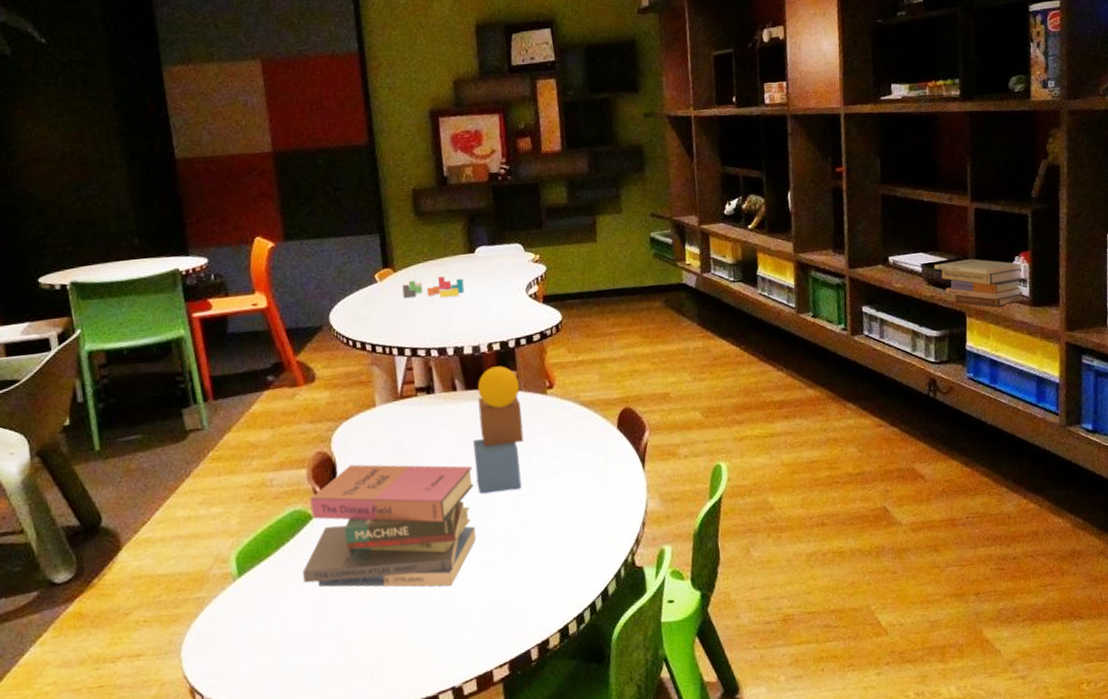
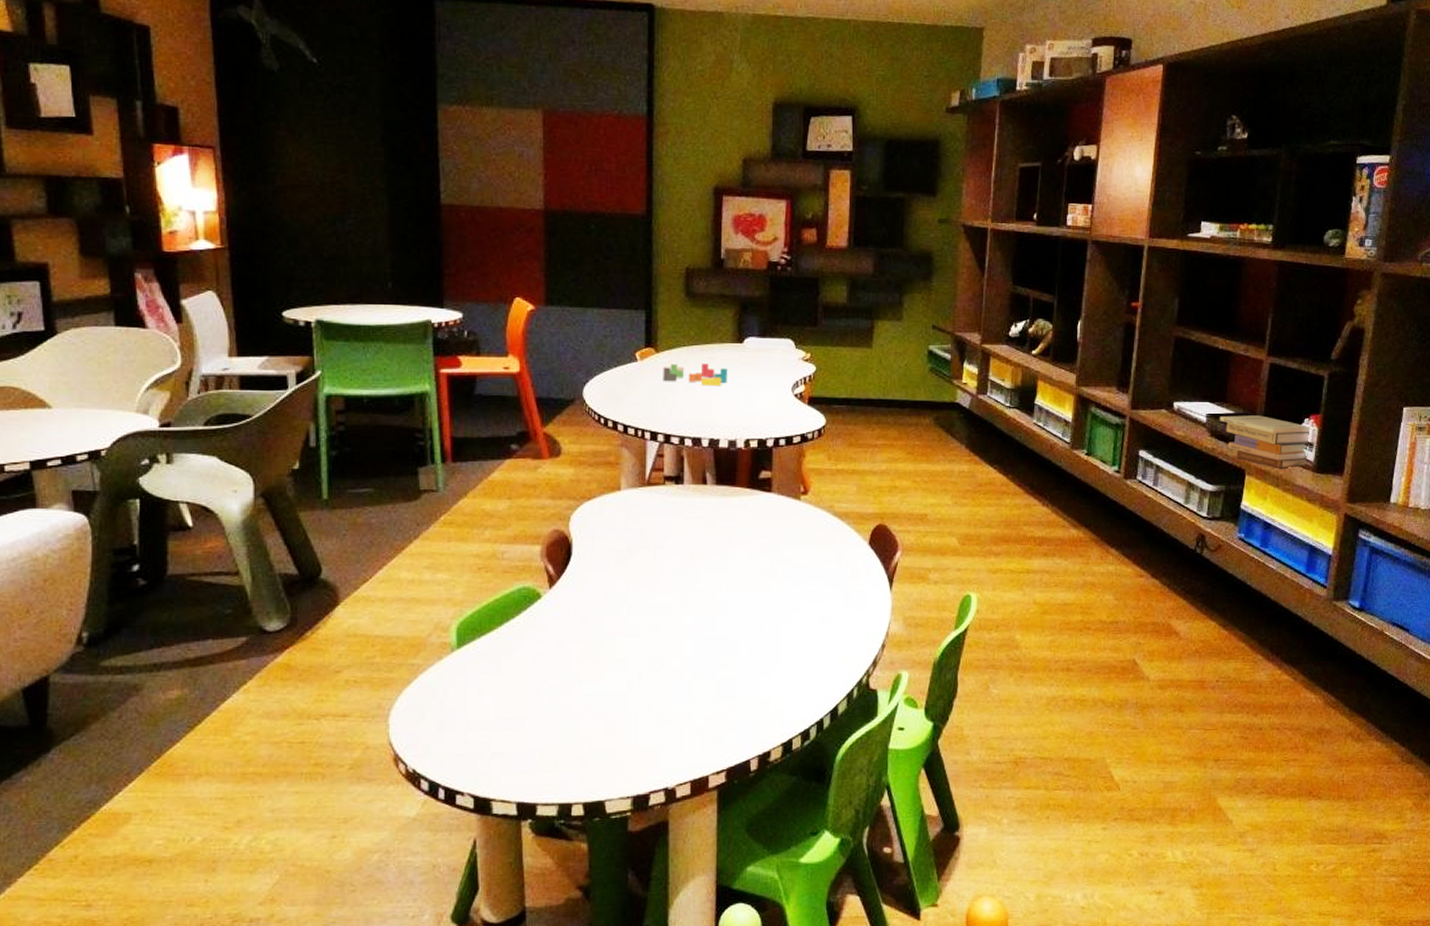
books: present [303,464,477,587] -> none [525,547,713,684]
toy blocks: present [473,366,524,493] -> none [716,464,772,593]

